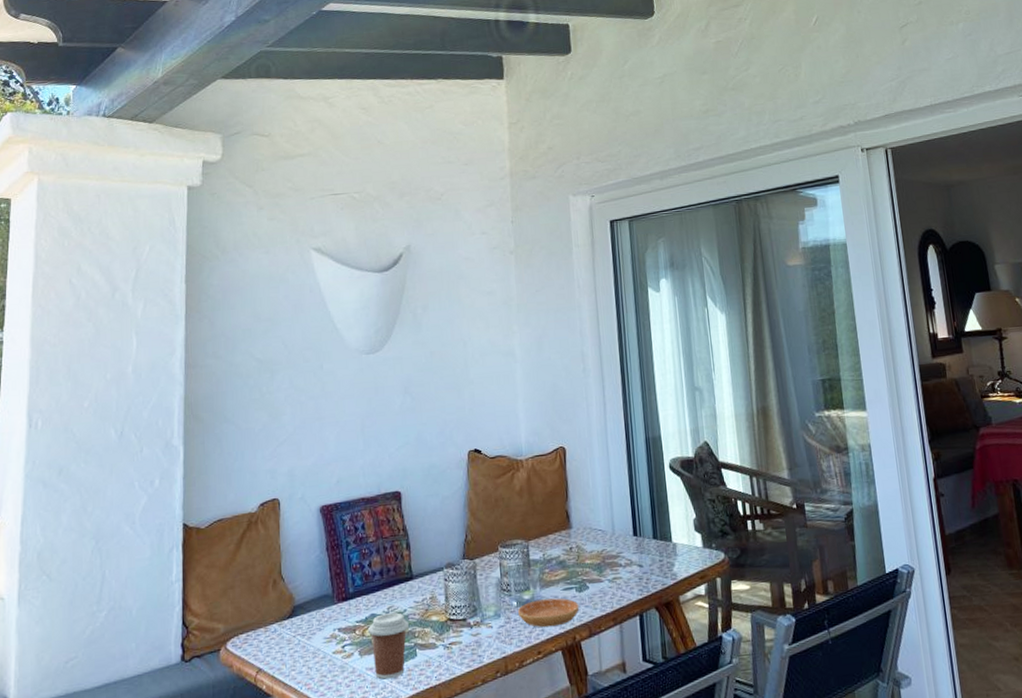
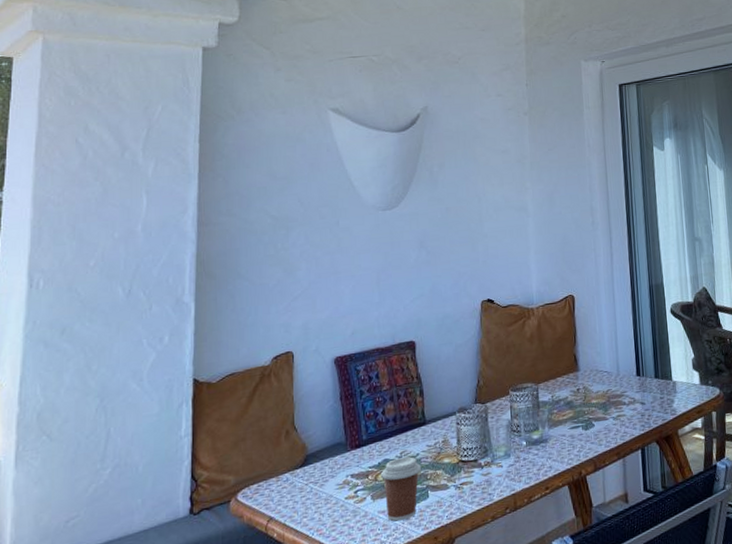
saucer: present [518,598,580,628] -> none [527,436,586,465]

